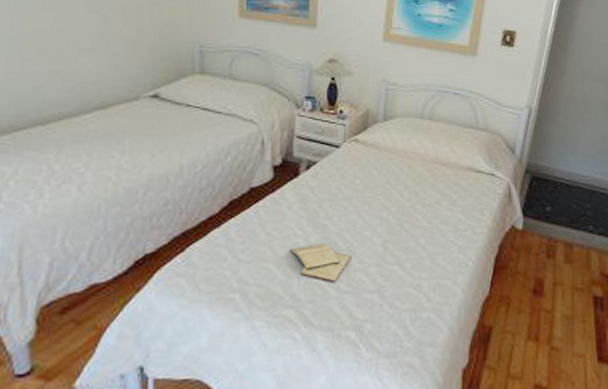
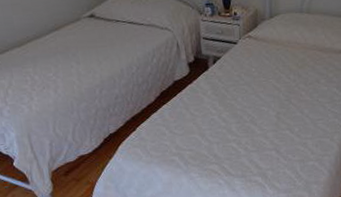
diary: present [290,244,351,283] -> none [209,118,254,146]

